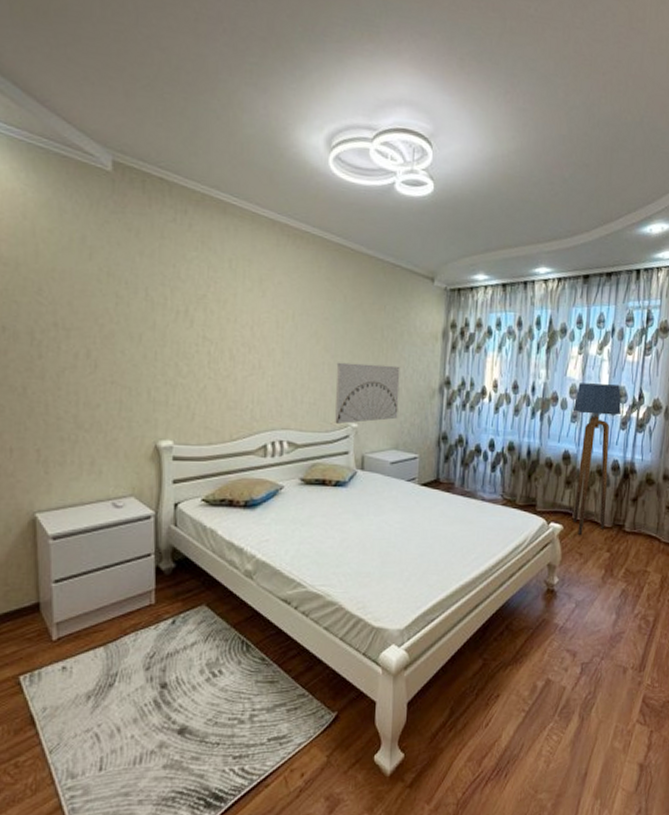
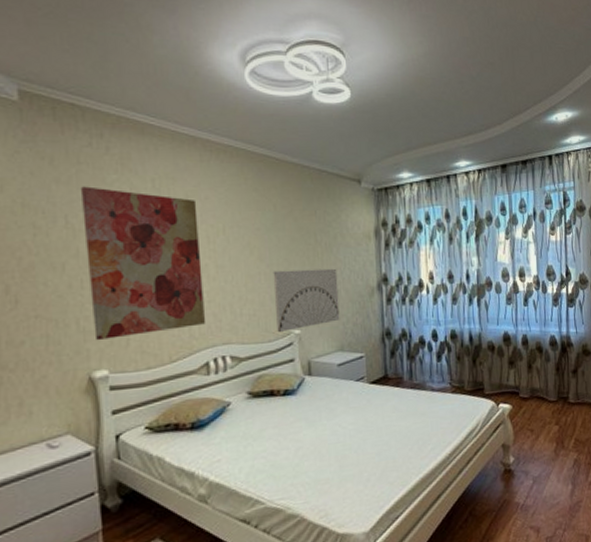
wall art: none [161,261,270,412] -> present [80,186,206,341]
floor lamp: present [572,383,622,536] -> none [506,264,552,413]

